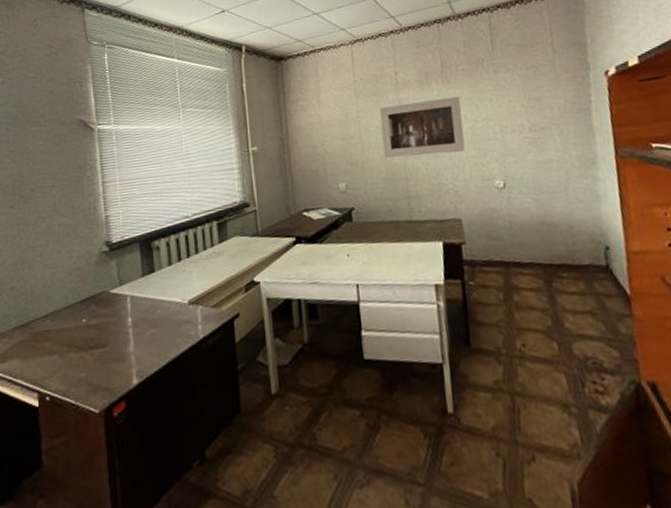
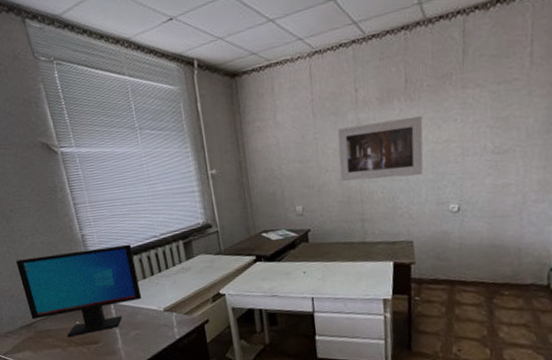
computer monitor: none [24,225,164,341] -> present [15,244,142,338]

